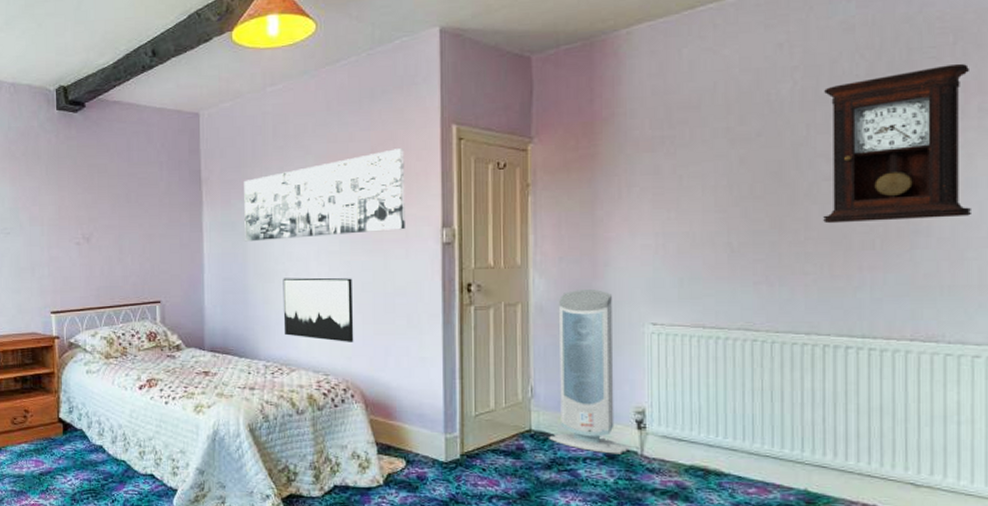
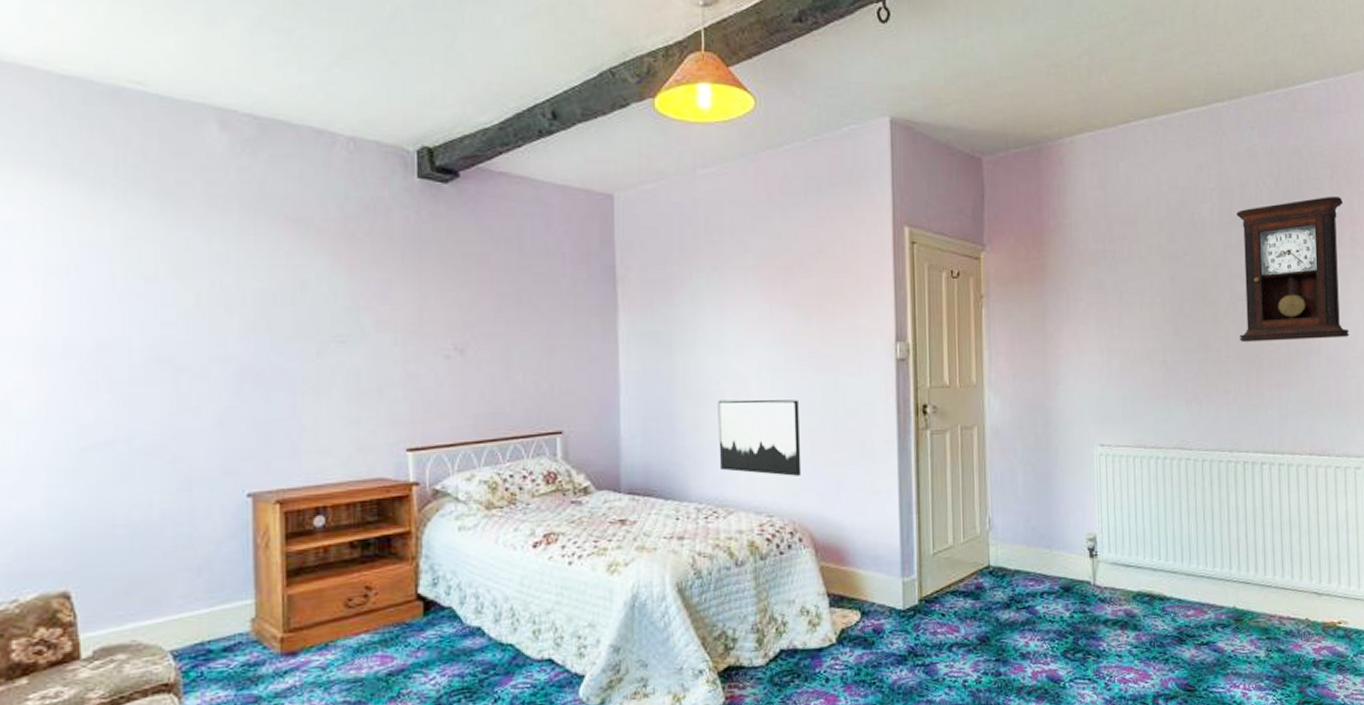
wall art: present [244,149,405,242] -> none [670,250,857,356]
air purifier: present [549,289,628,454] -> none [1007,410,1082,586]

